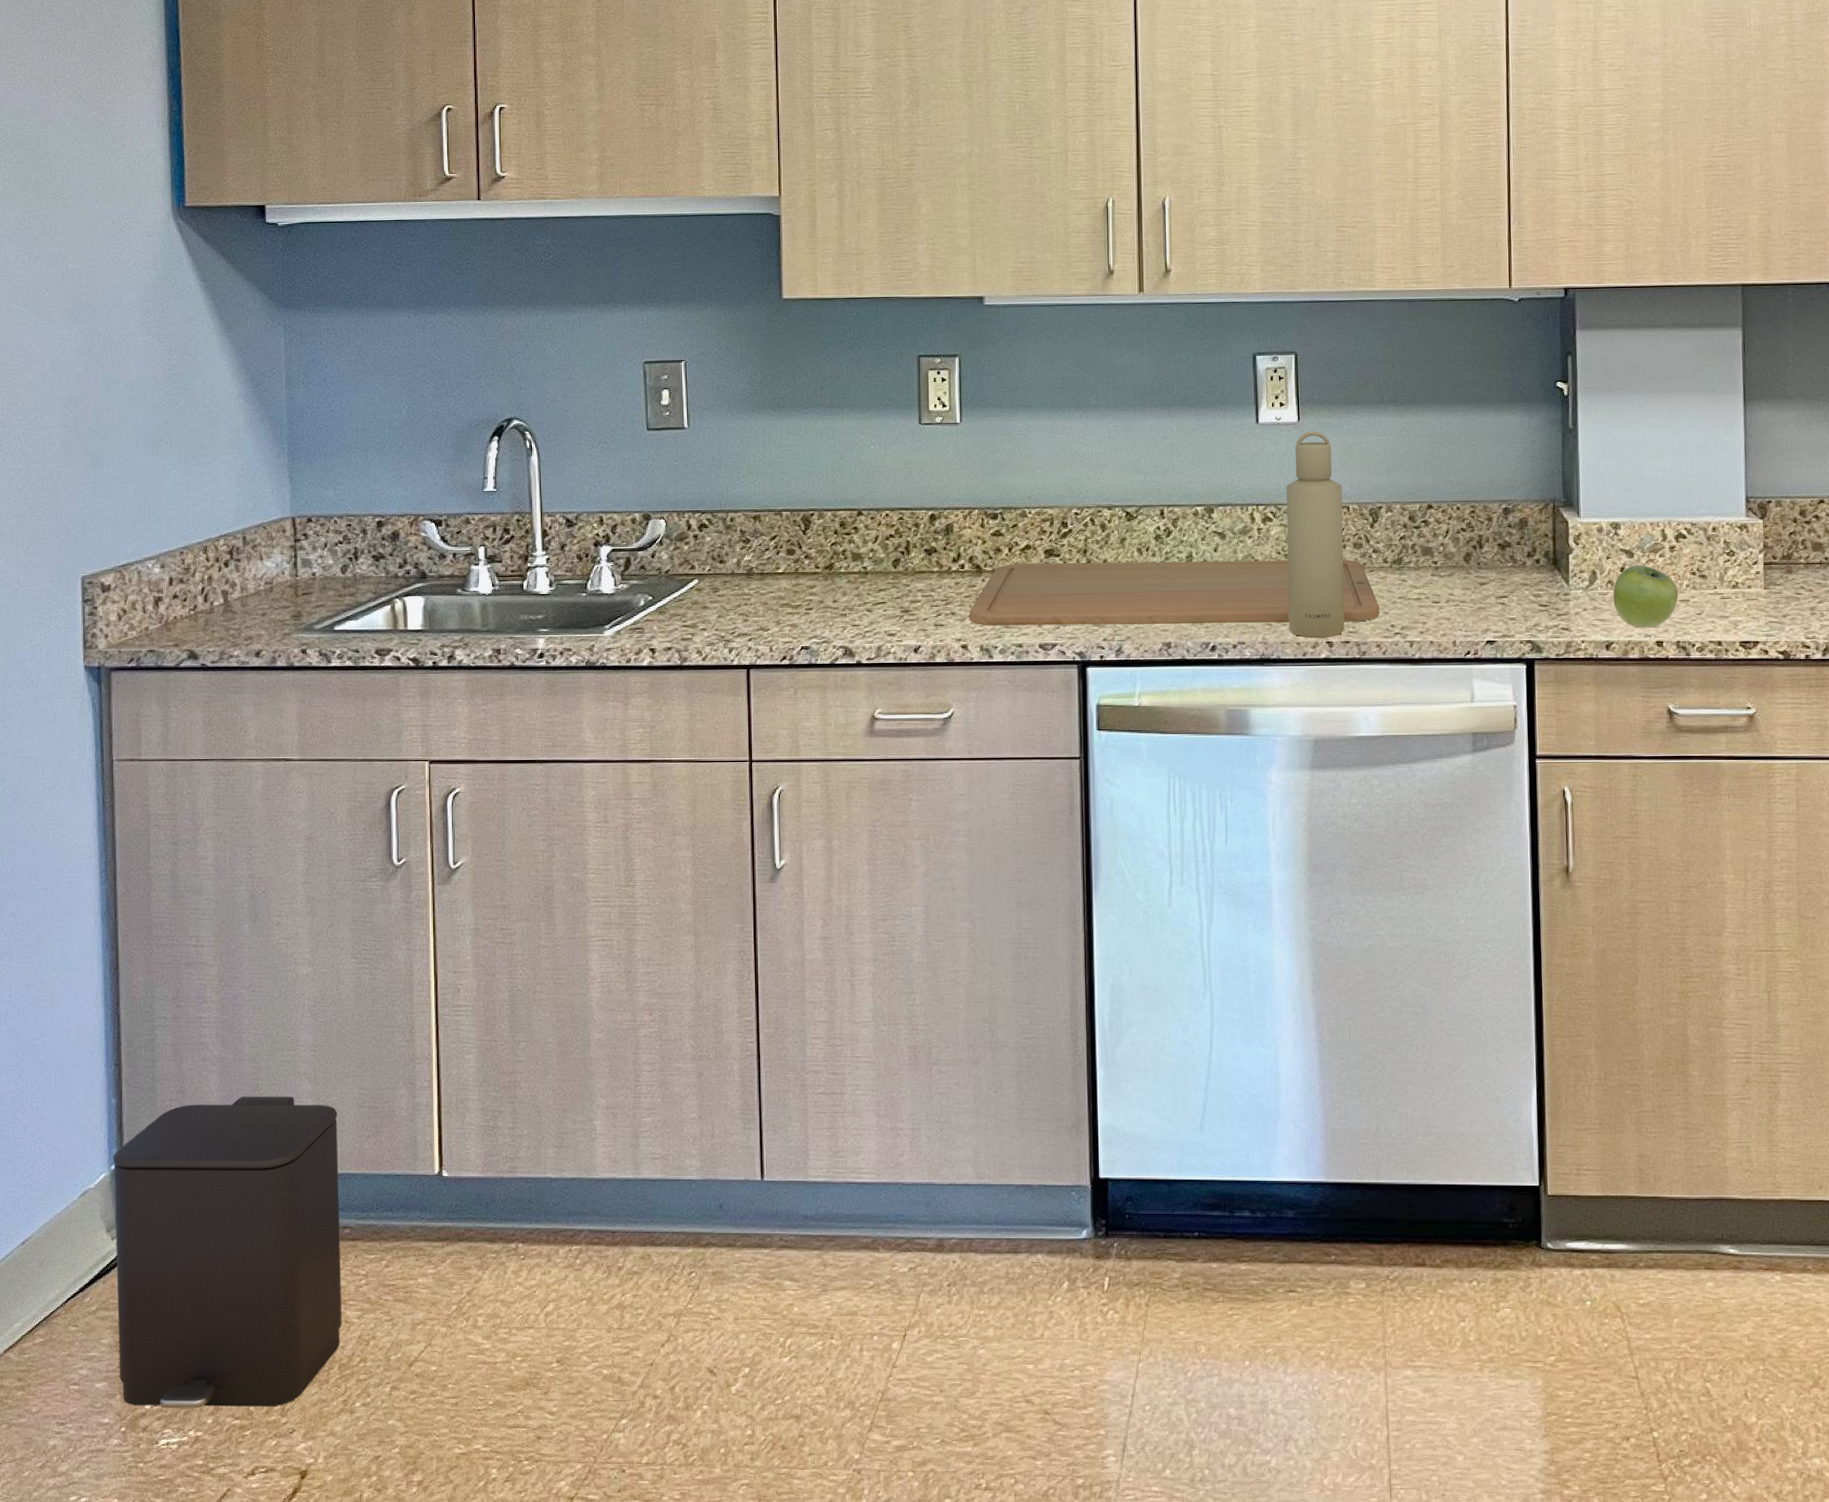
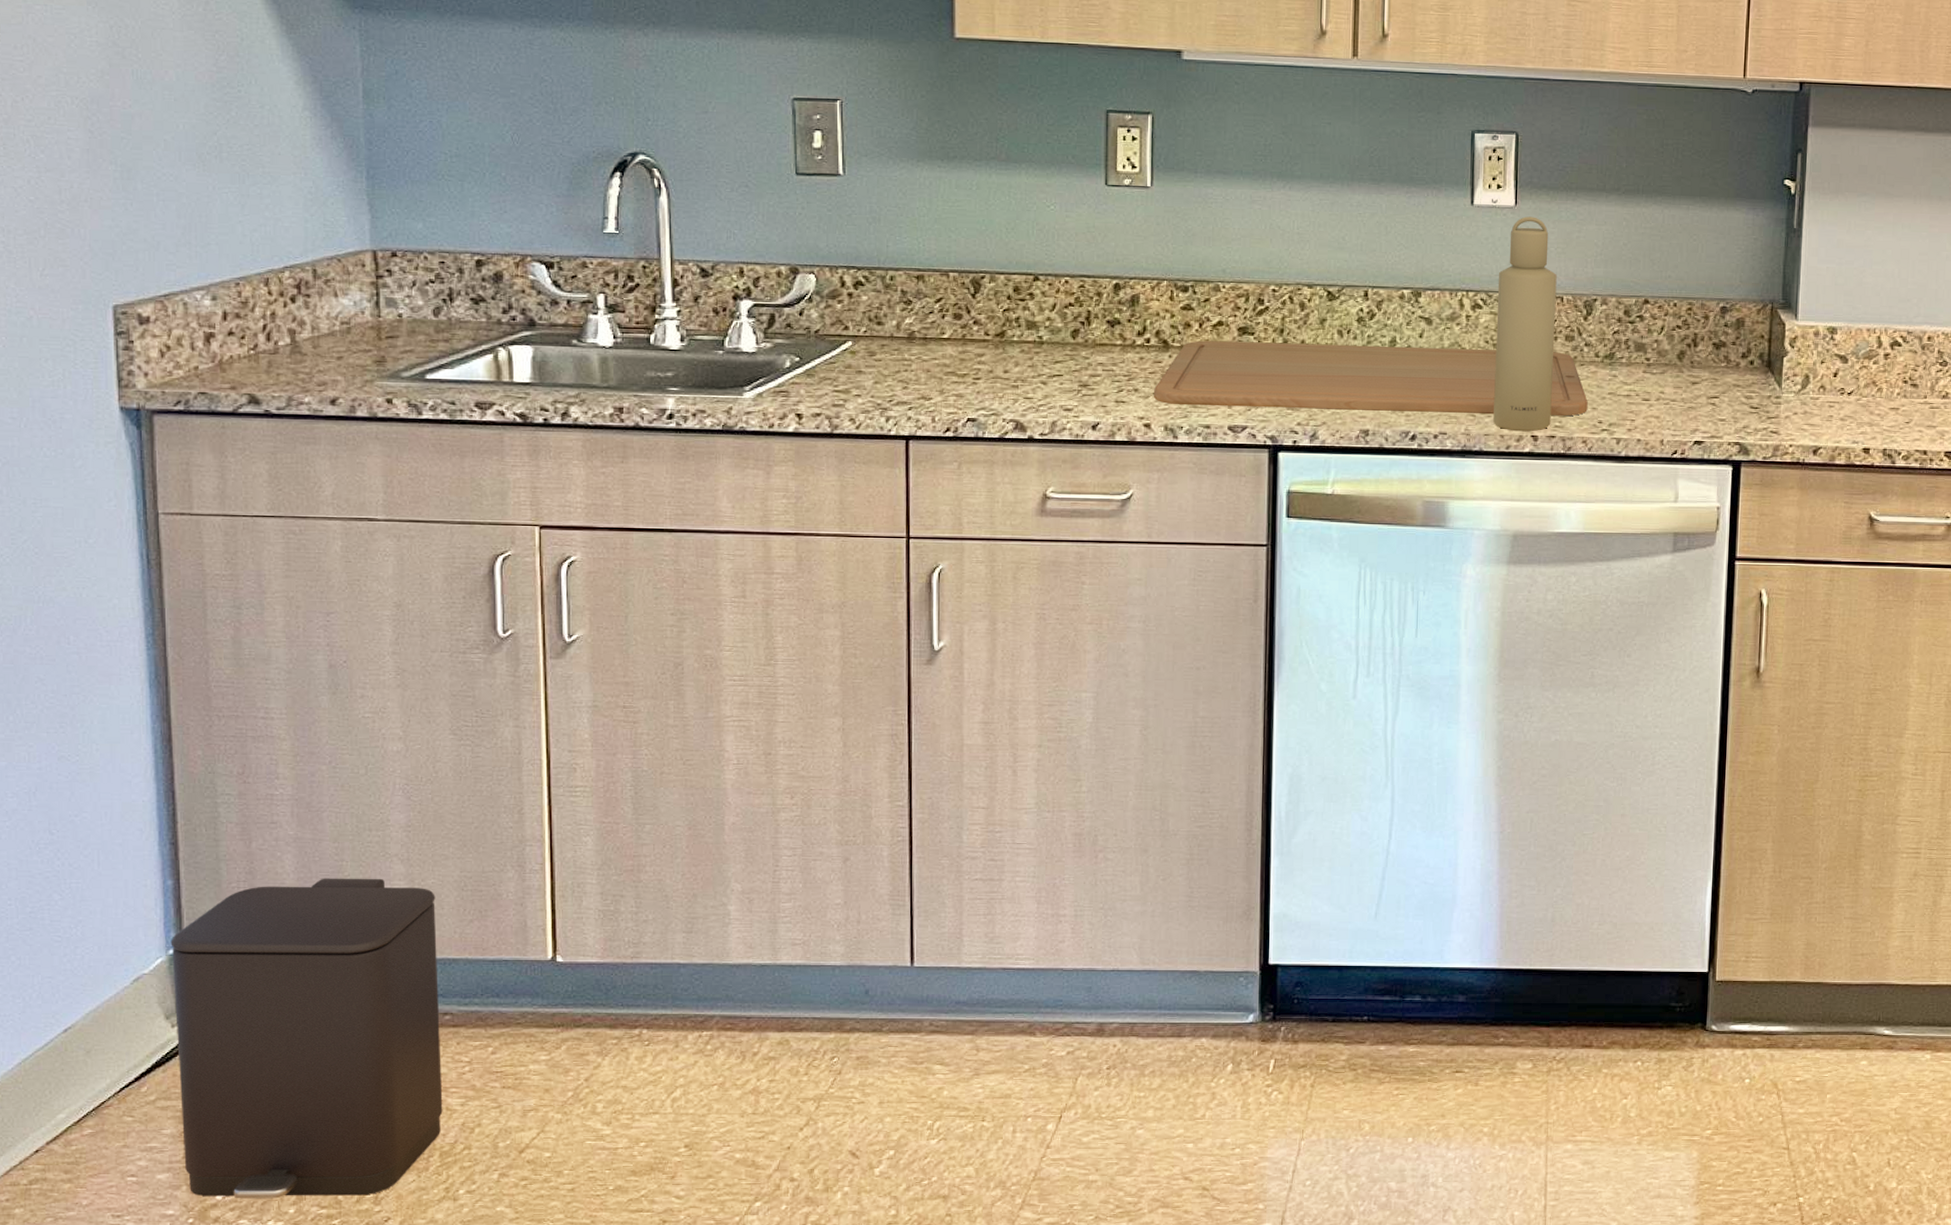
fruit: present [1613,565,1679,628] -> none [1824,371,1889,435]

